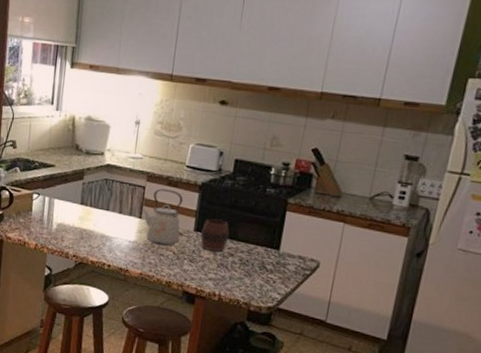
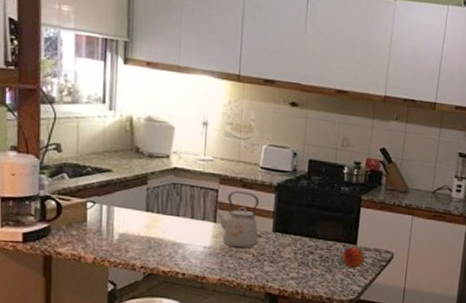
cup: present [200,218,229,252] -> none [280,218,308,251]
fruit: none [262,252,288,276] -> present [341,247,365,269]

